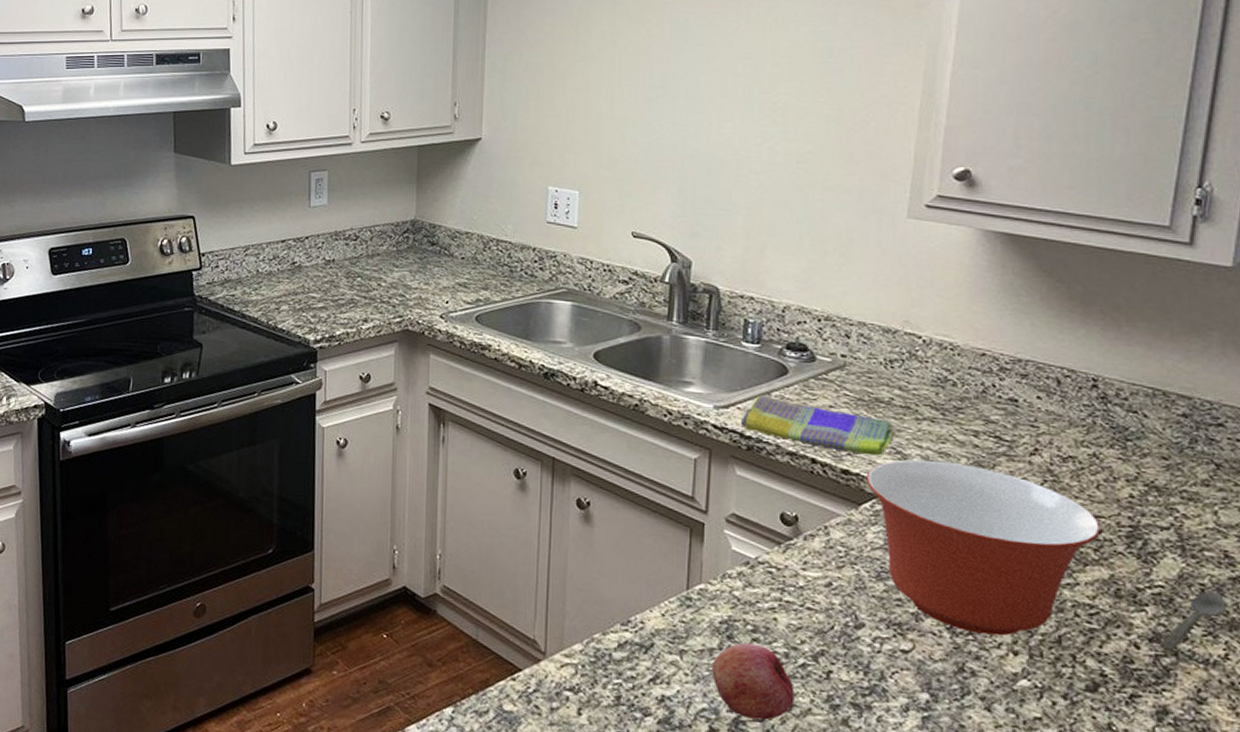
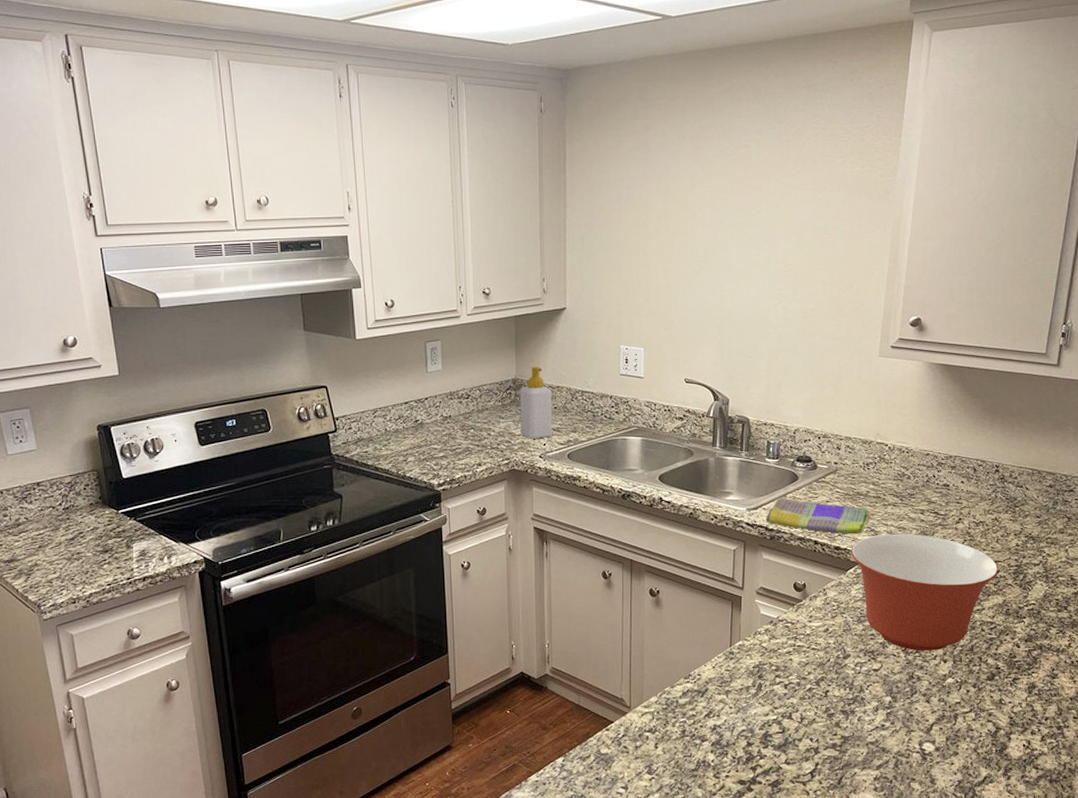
soap bottle: none [418,207,459,295] -> present [520,366,552,439]
fruit: present [712,642,795,720] -> none [748,679,804,732]
spoon: present [1160,592,1226,652] -> none [1031,604,1071,647]

